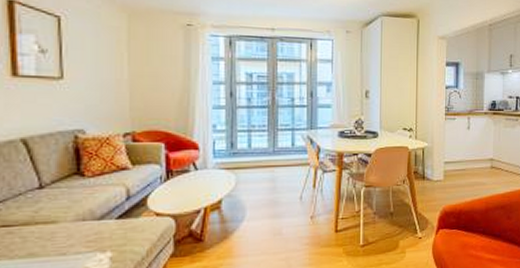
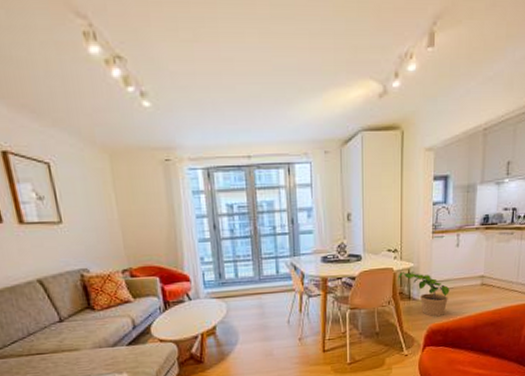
potted plant: none [412,151,462,198] -> present [398,272,450,317]

